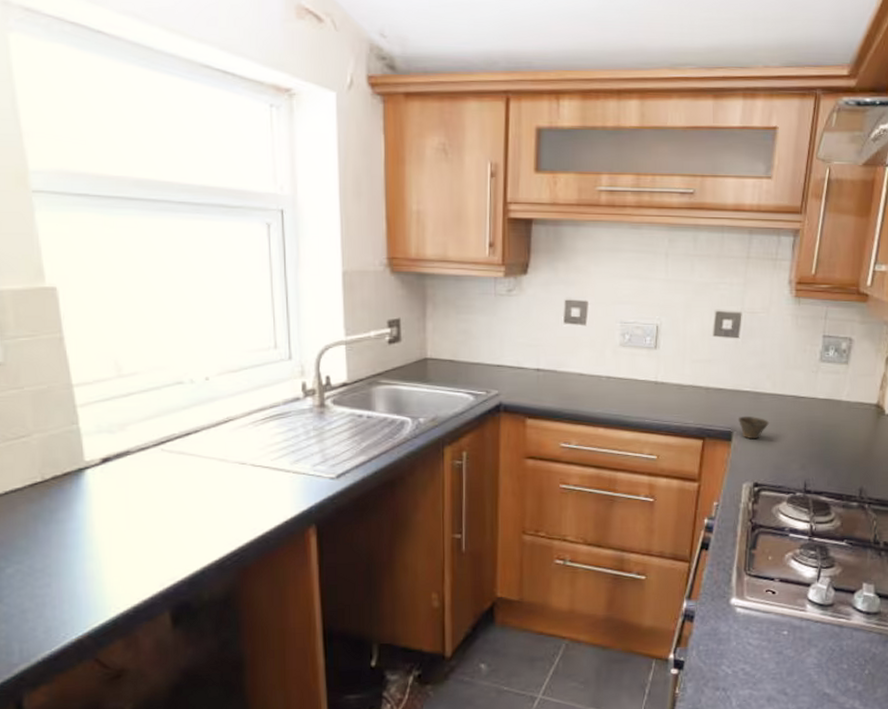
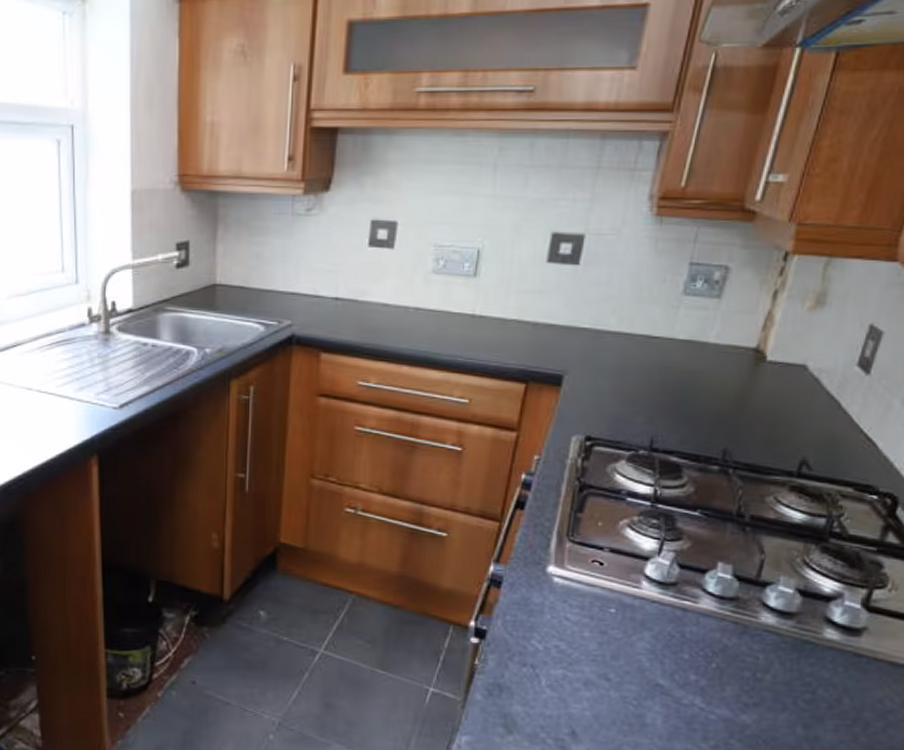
cup: present [737,416,770,440] -> none [571,357,612,386]

